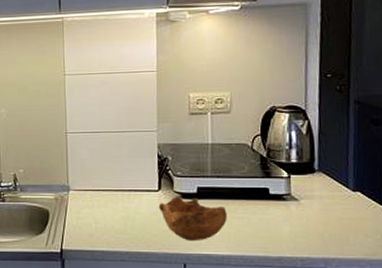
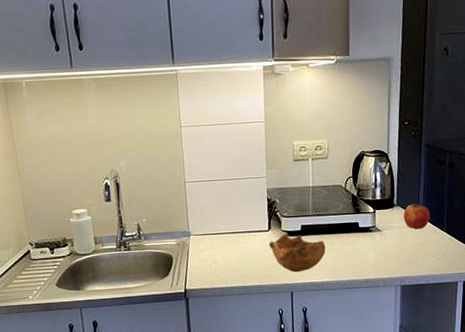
apple: none [327,168,364,201] -> present [403,202,430,229]

